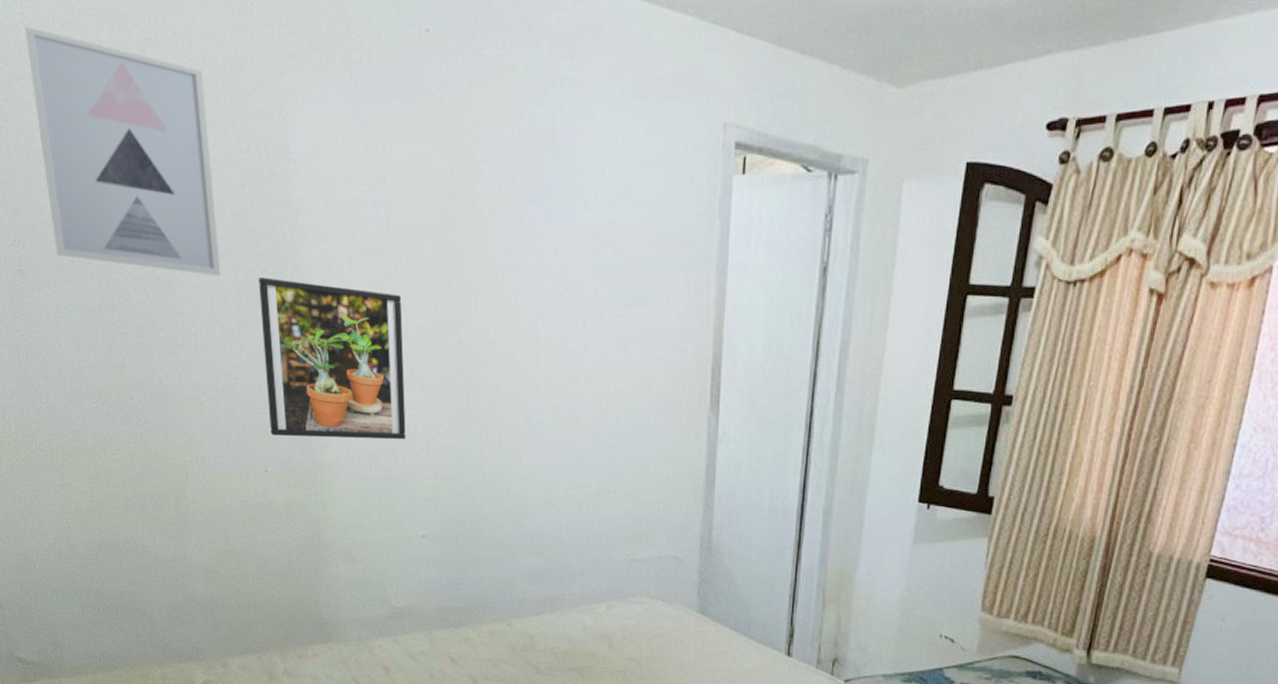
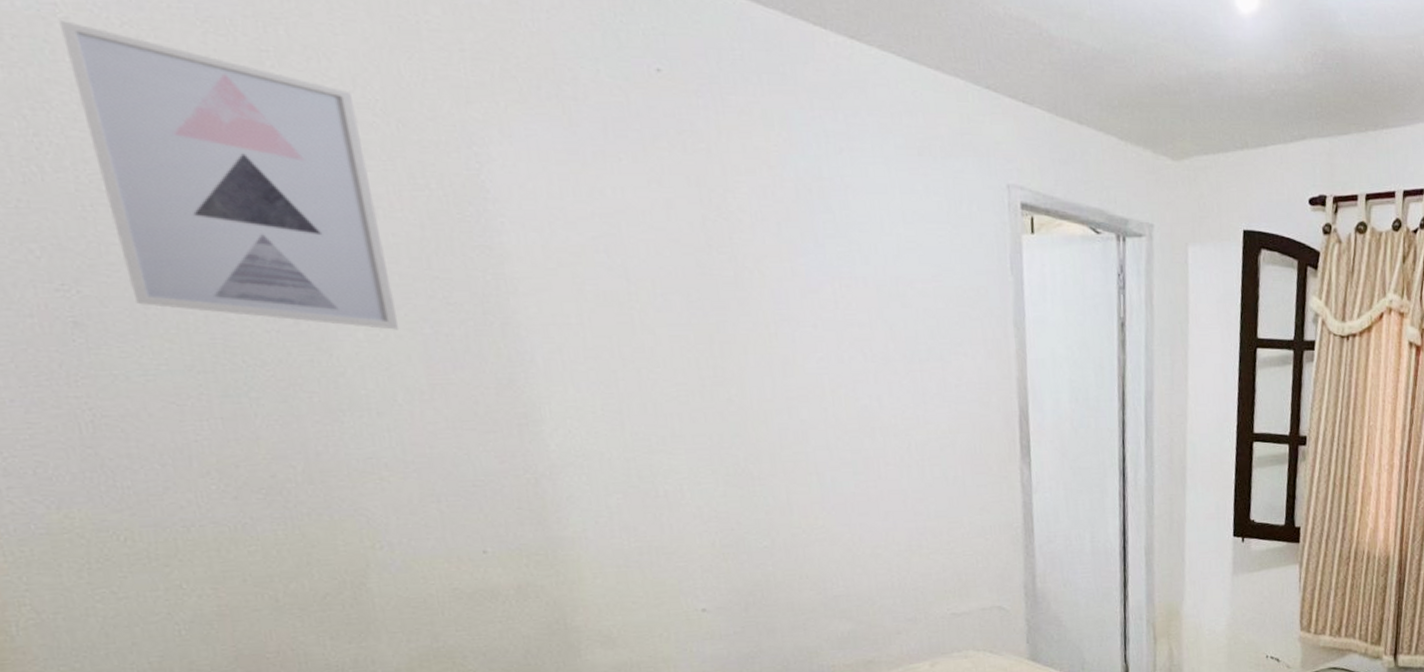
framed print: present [259,278,406,440] -> none [455,332,672,511]

